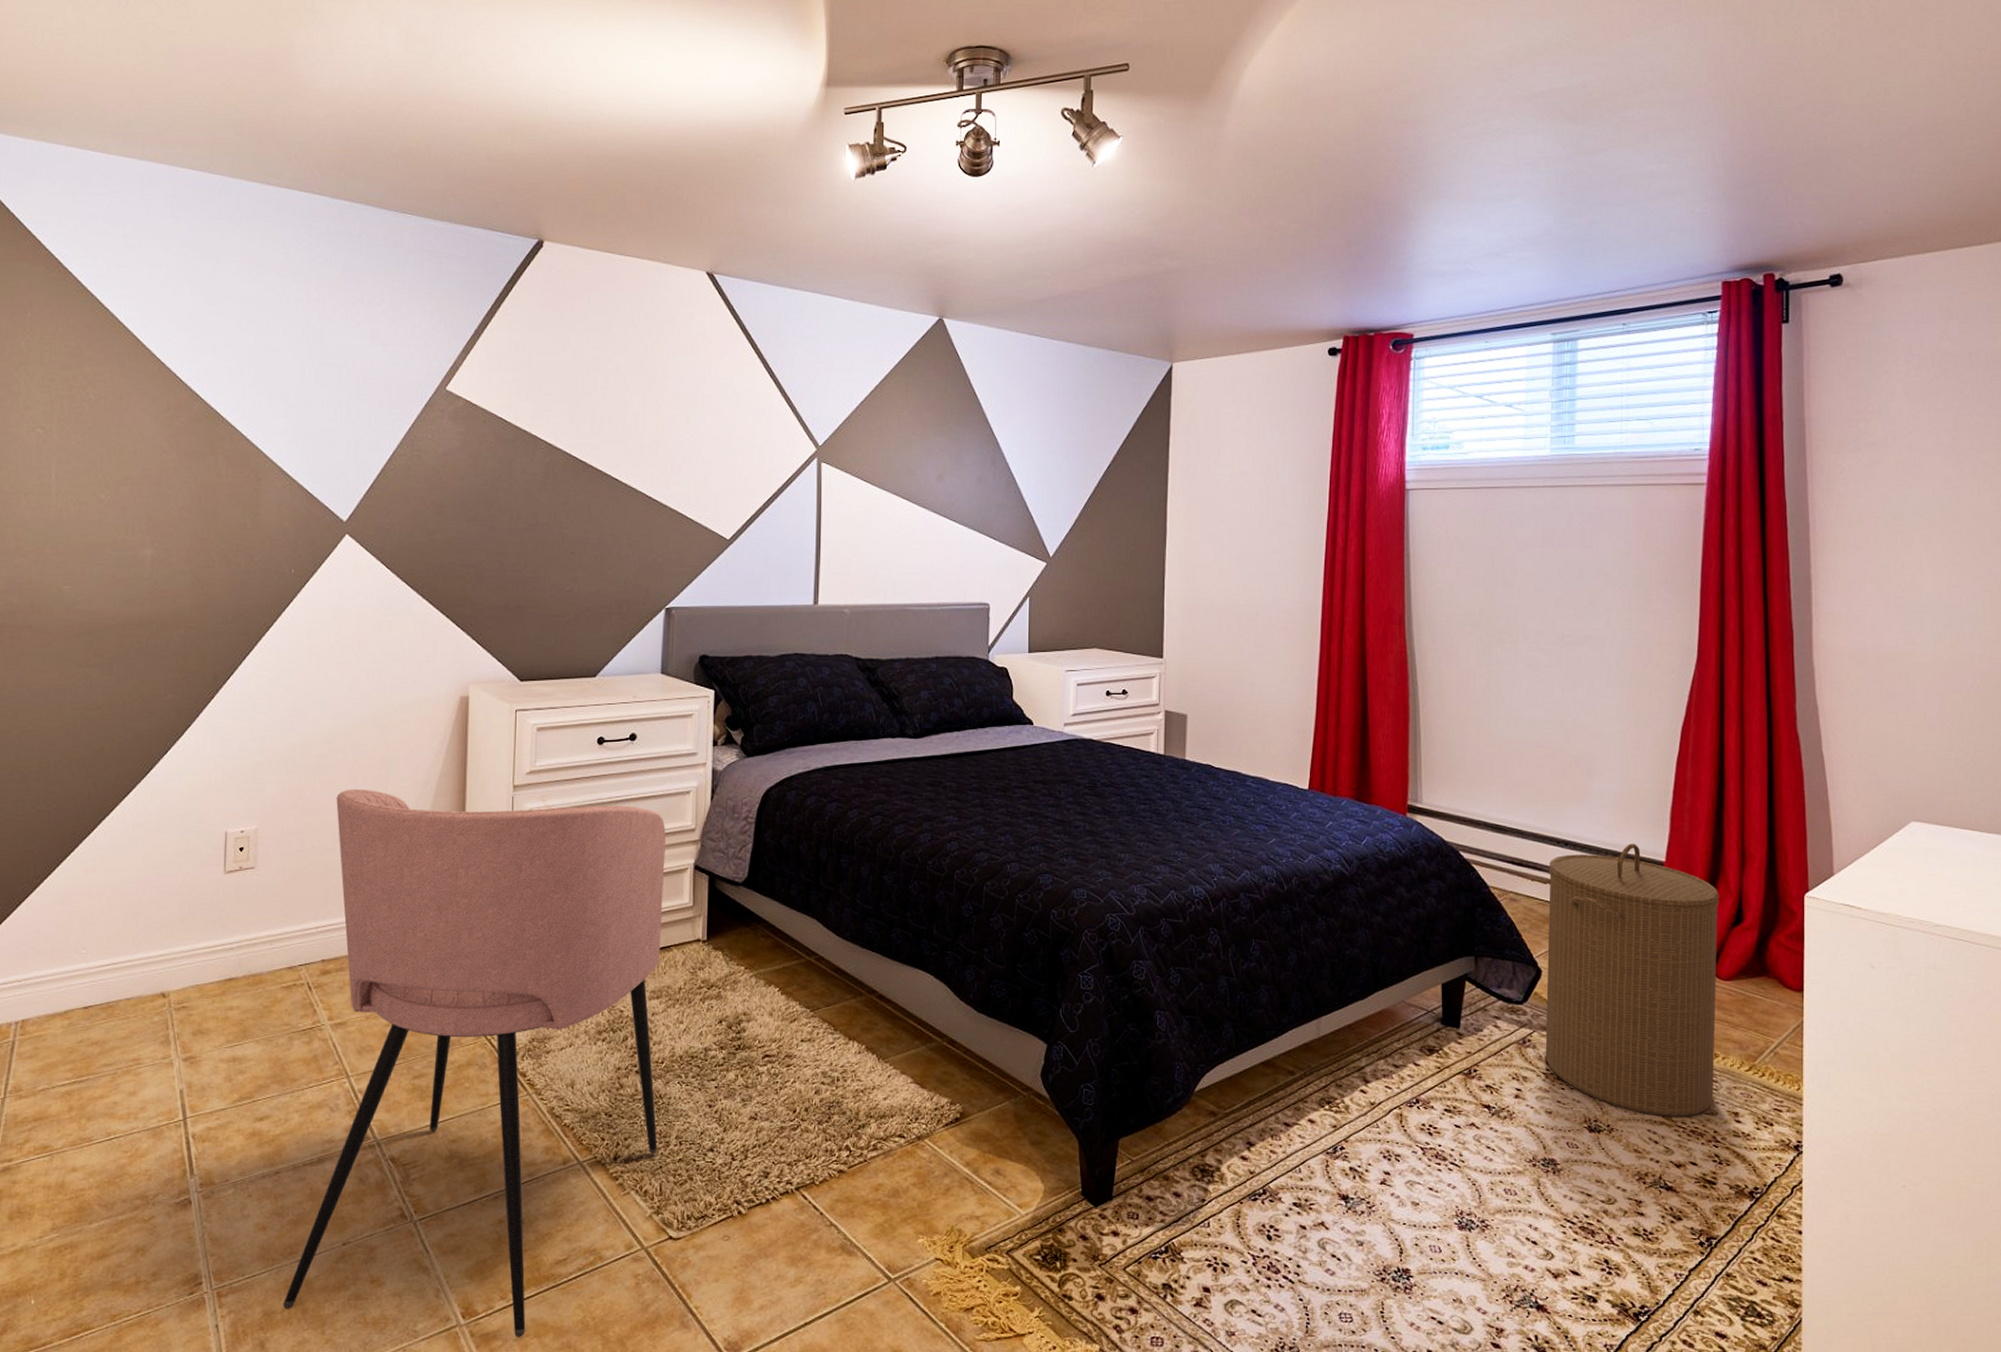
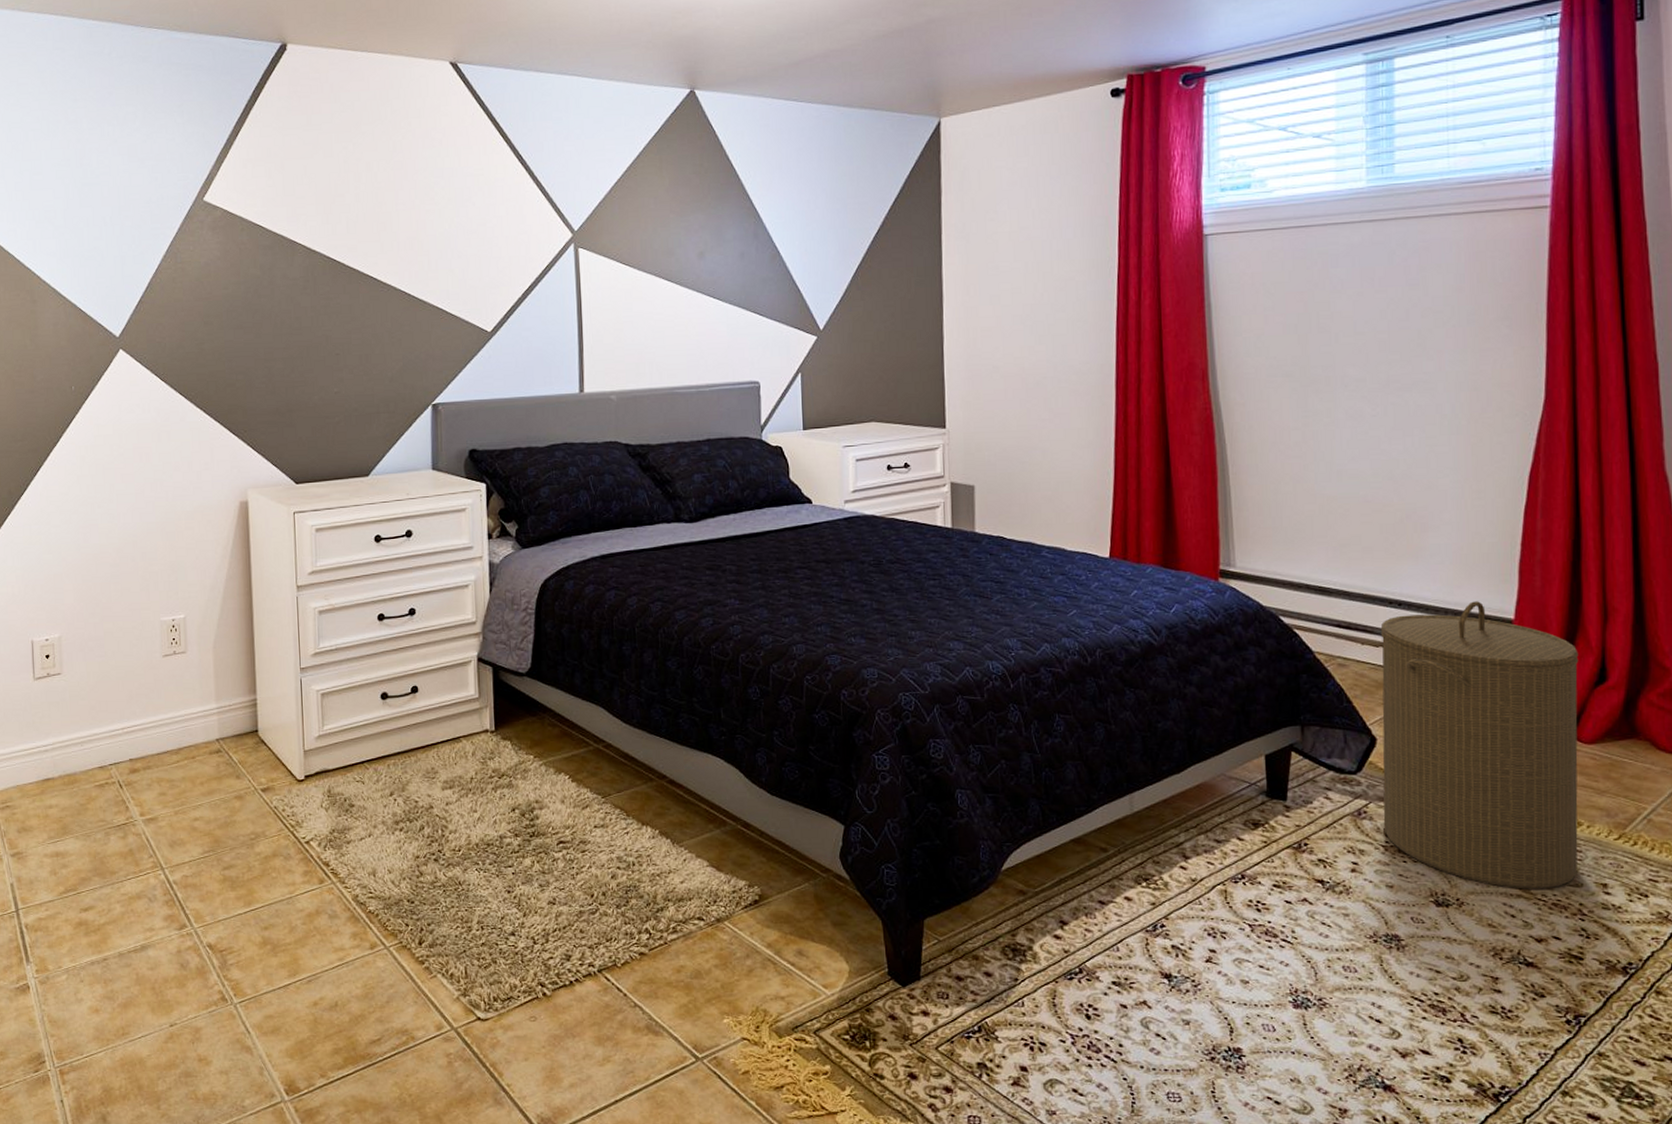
armchair: present [283,788,666,1337] -> none [120,595,460,1113]

